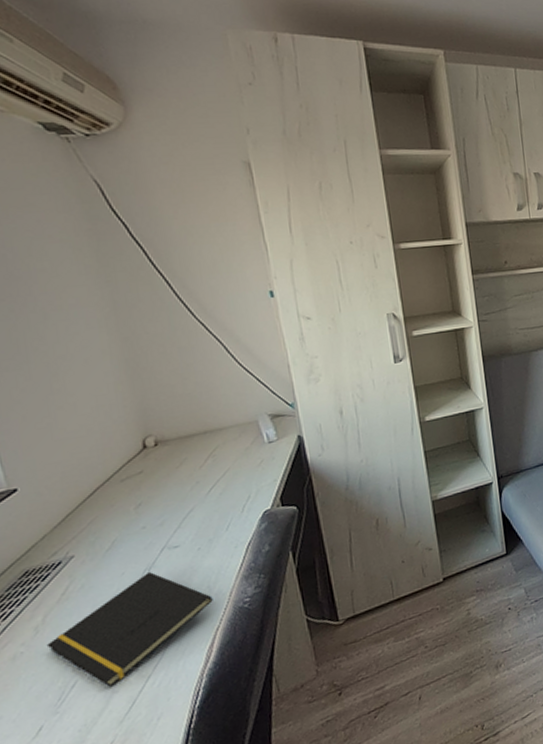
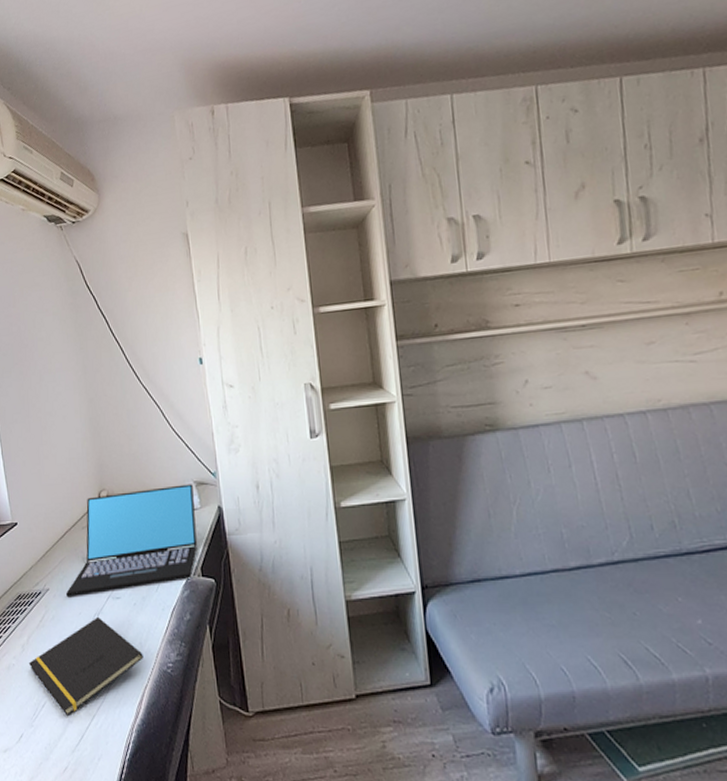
laptop: none [99,417,275,559] -> present [65,484,197,596]

